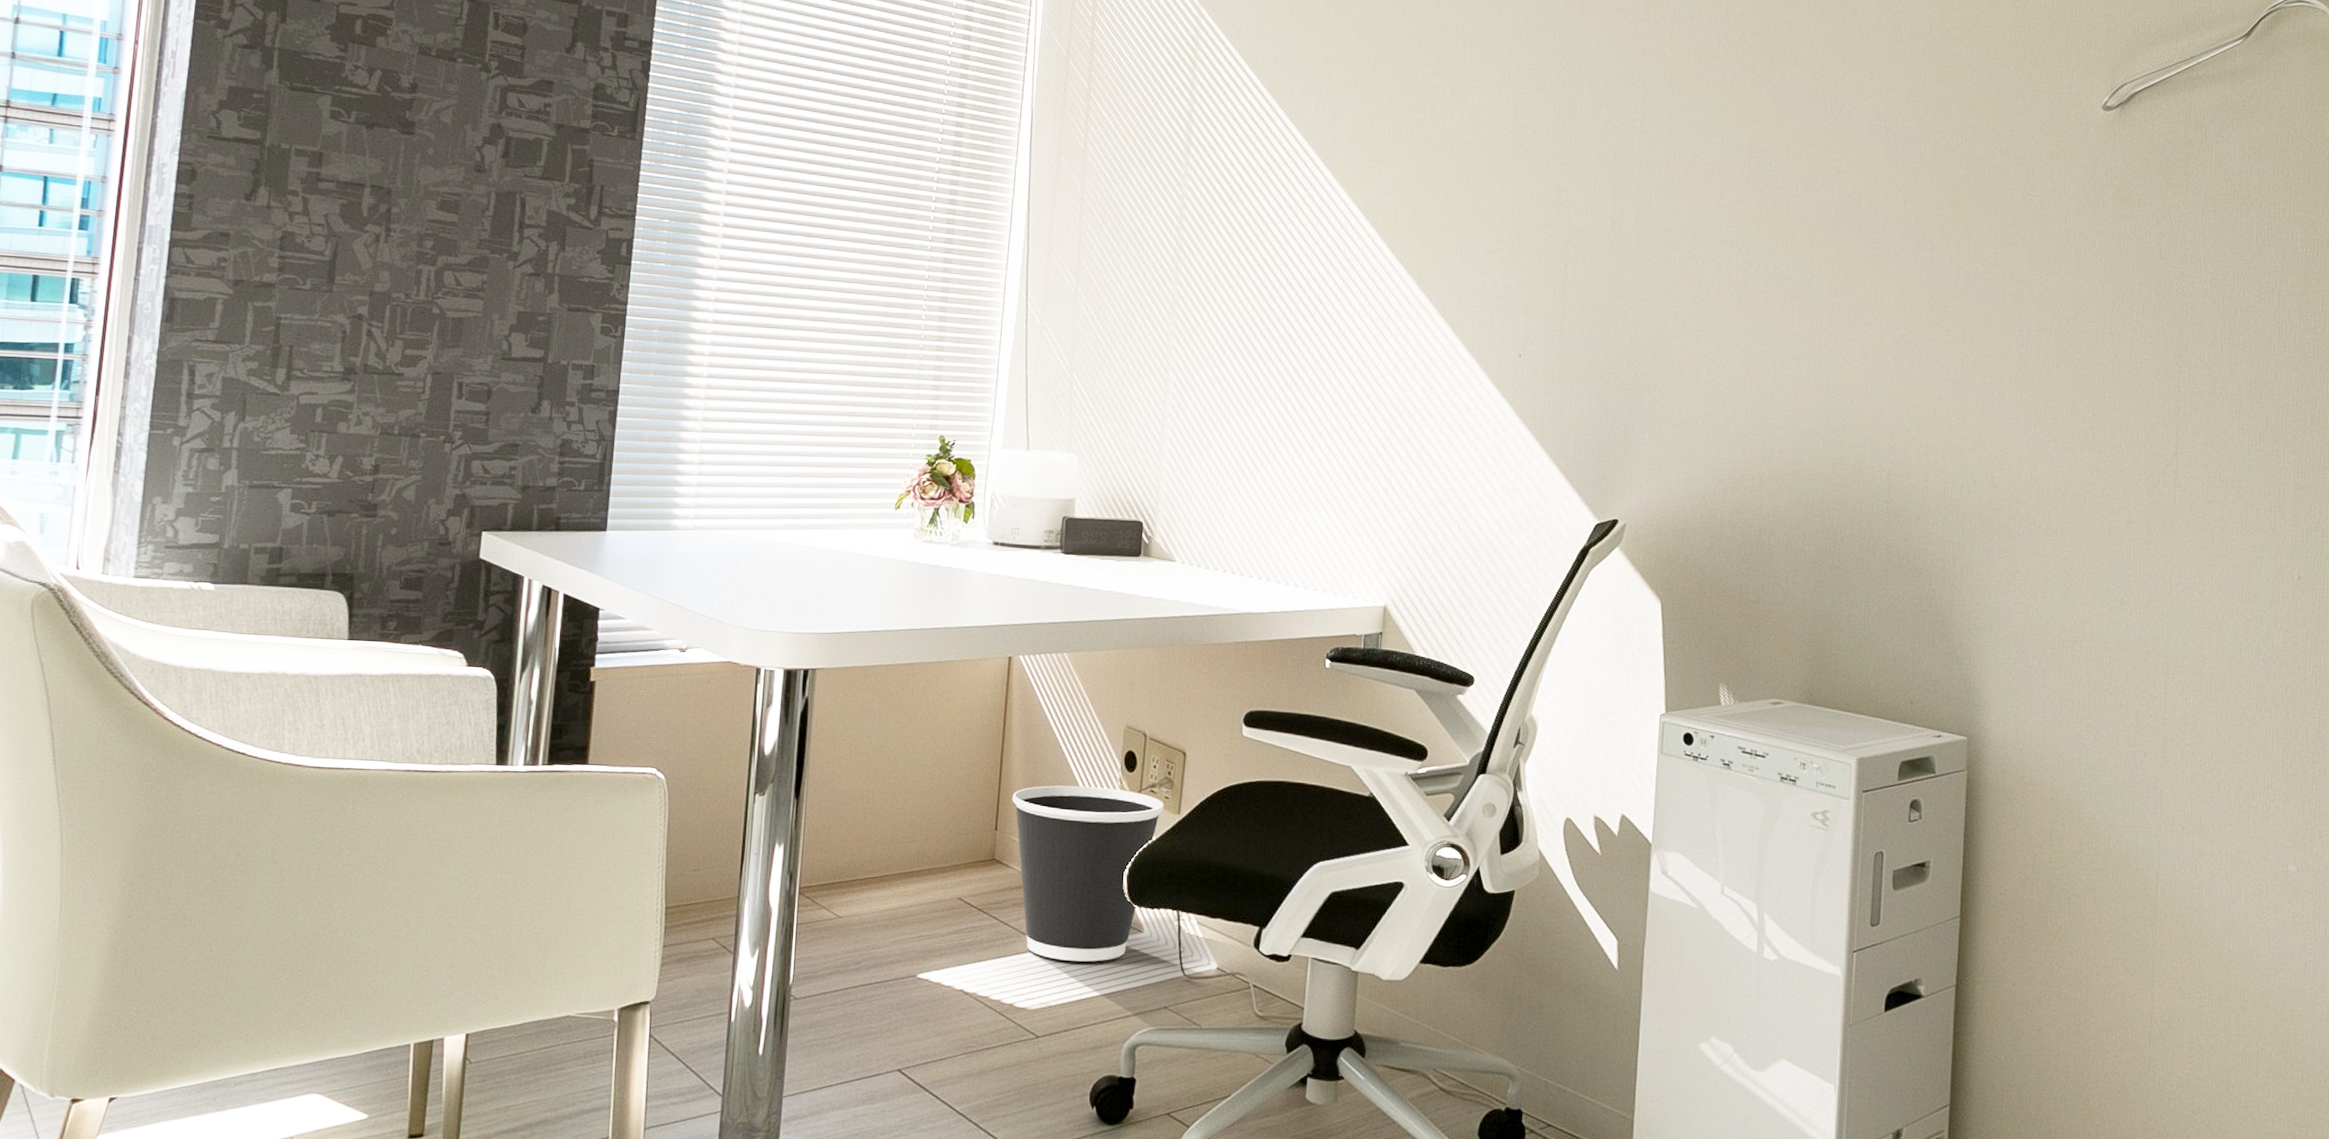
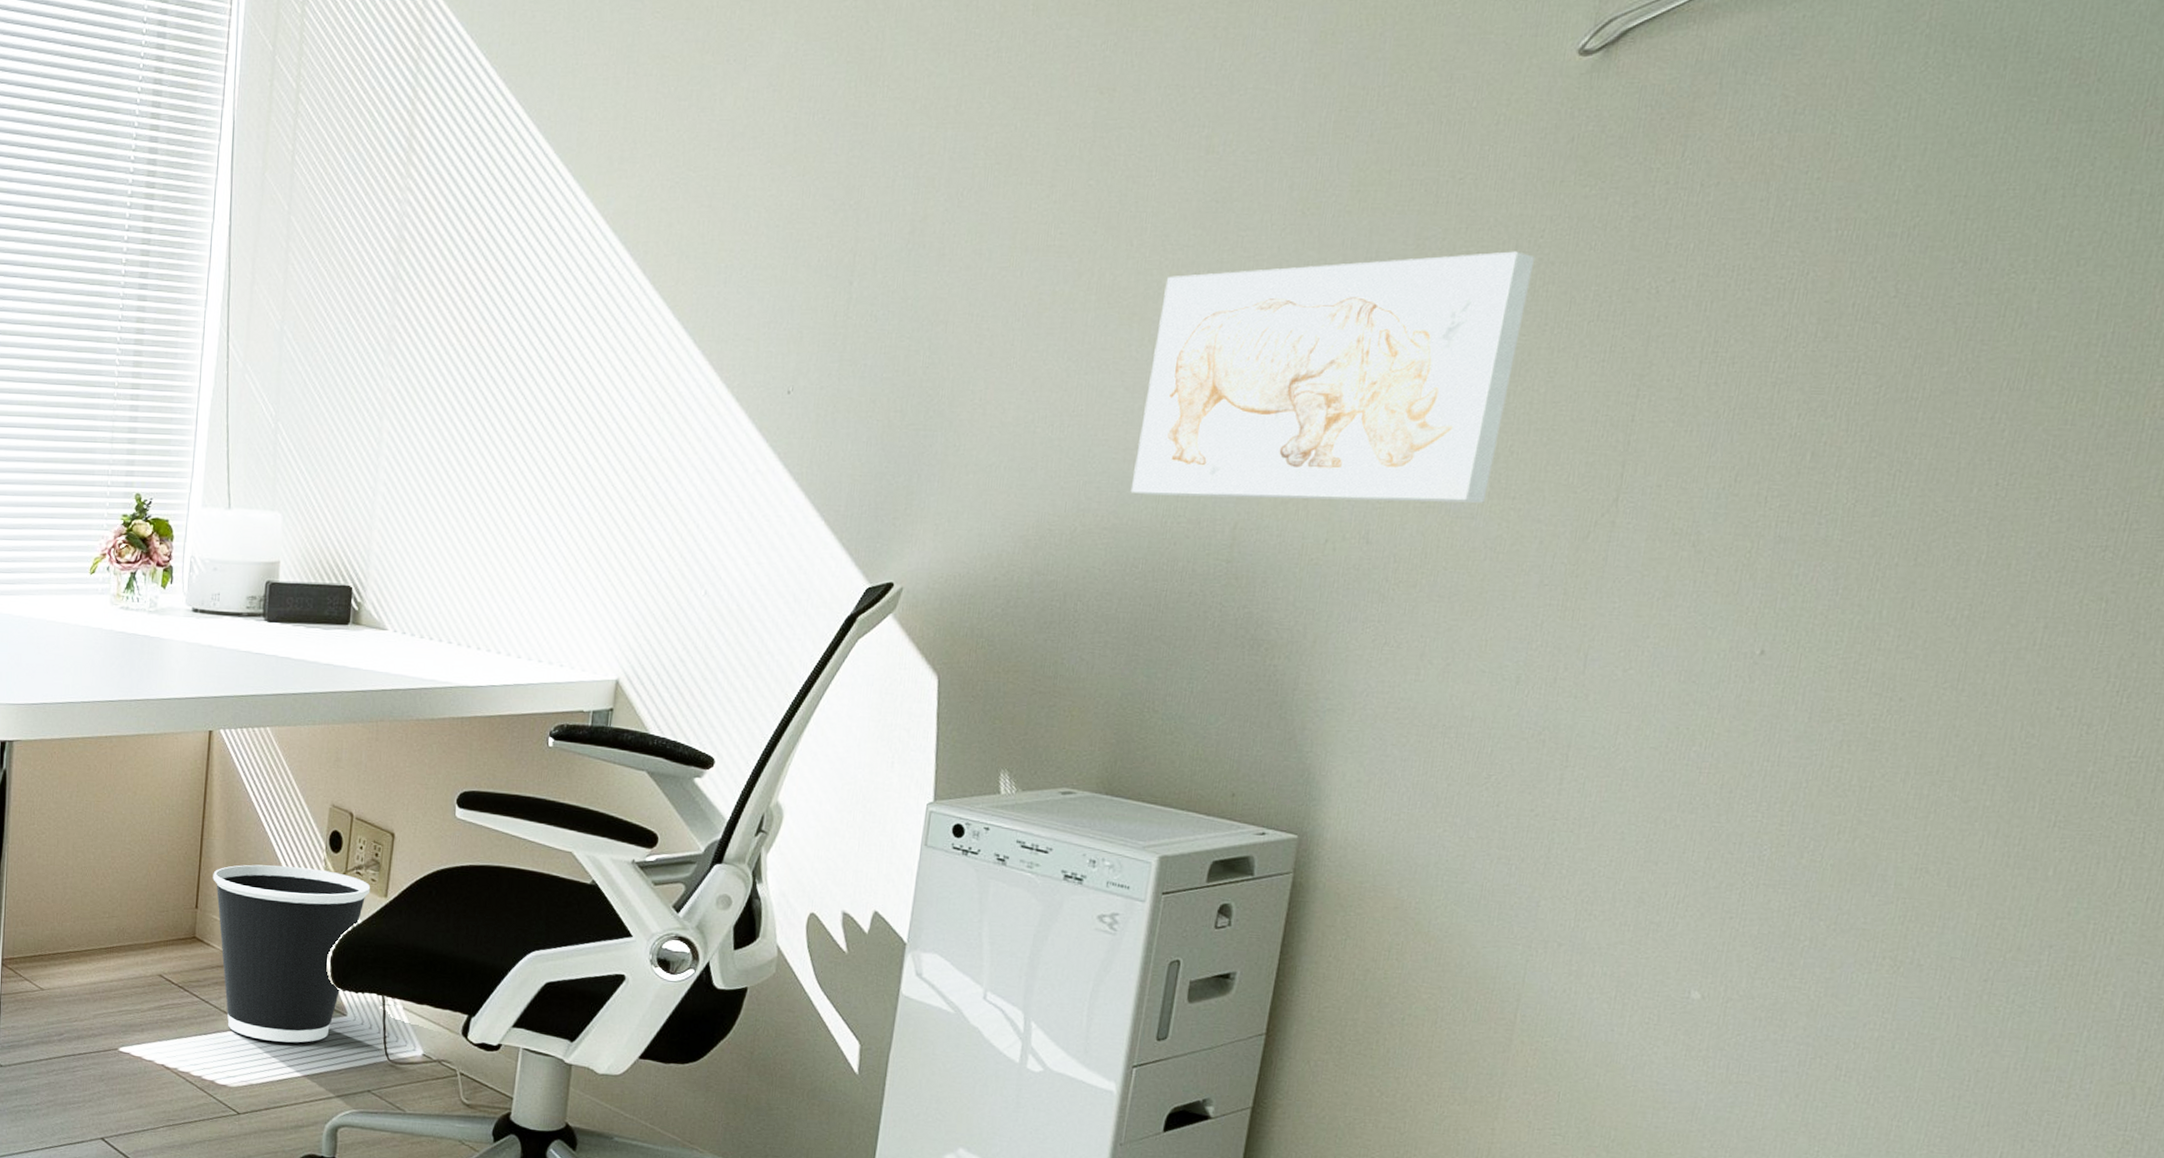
wall art: none [1804,256,2092,455] -> present [1130,251,1536,503]

